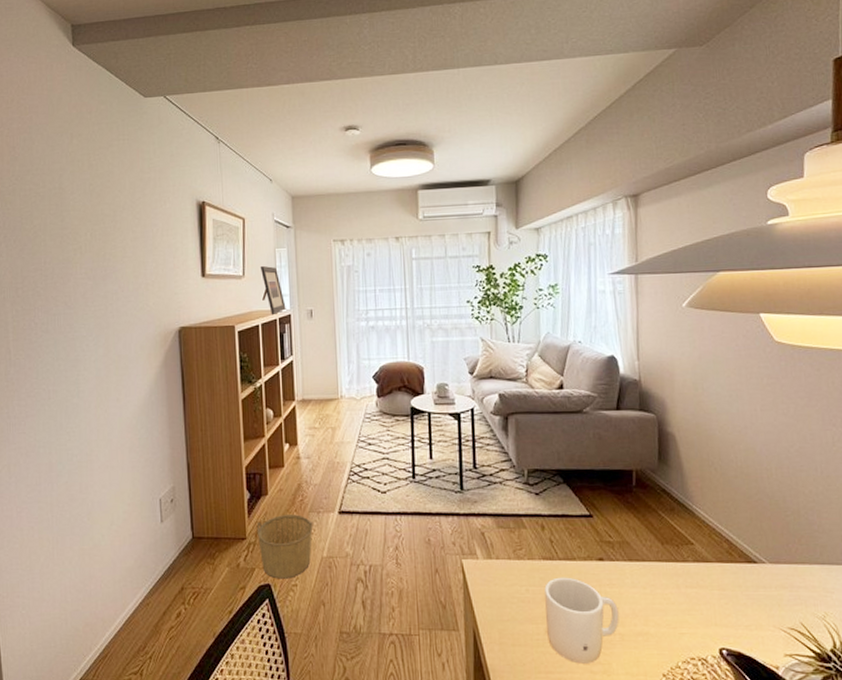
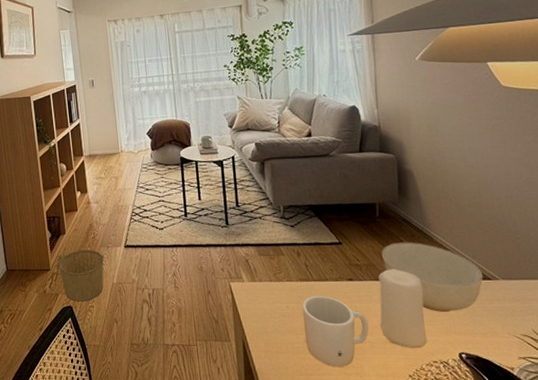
picture frame: present [260,265,286,314] -> none [48,45,72,86]
candle: none [632,548,685,643] -> present [378,269,428,349]
bowl: none [636,516,749,600] -> present [381,242,484,312]

